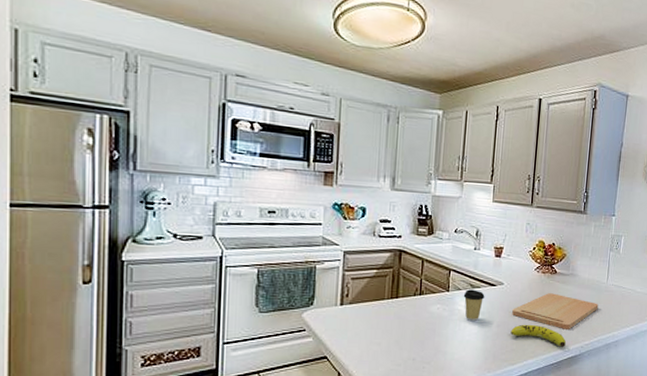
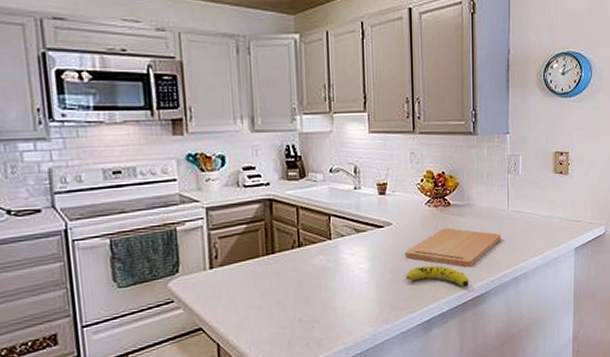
coffee cup: present [463,289,485,321] -> none [348,234,372,270]

